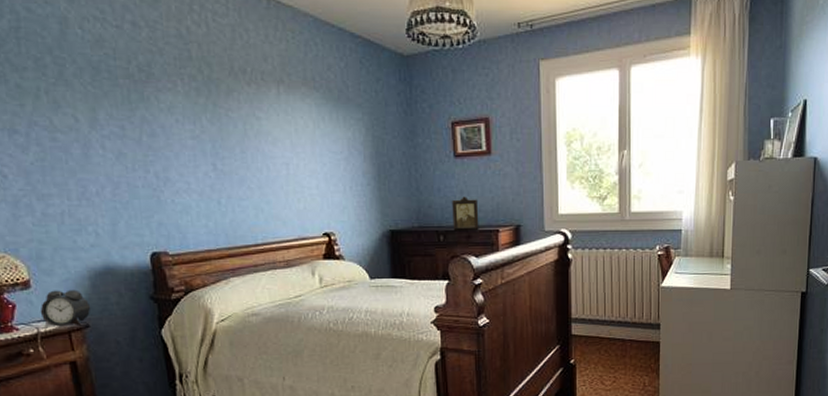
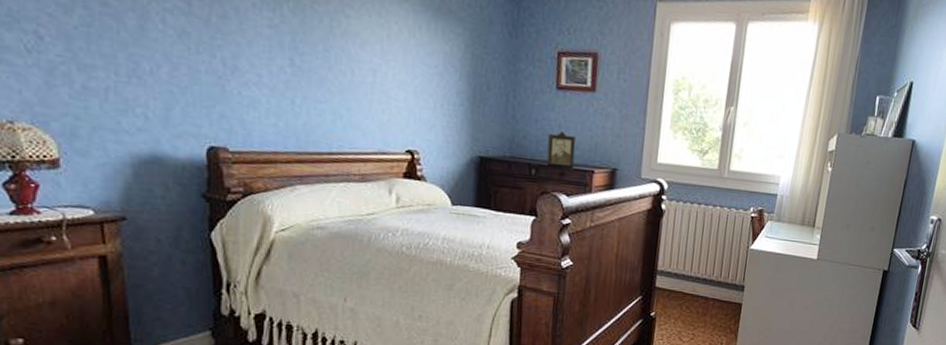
alarm clock: present [40,289,91,329] -> none [68,173,131,218]

